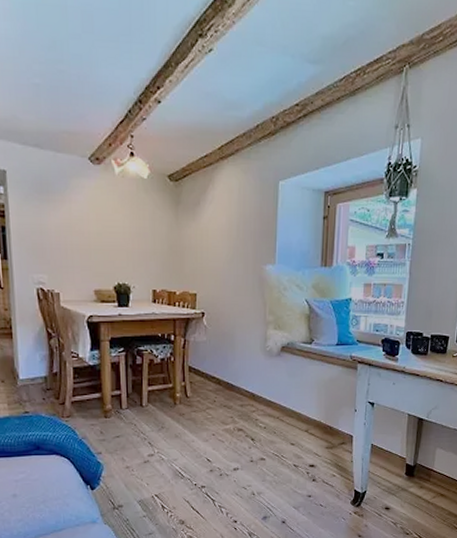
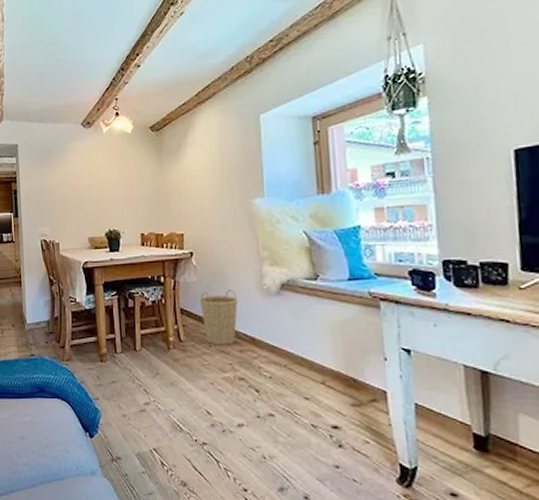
basket: none [207,350,242,401] -> present [199,290,238,345]

